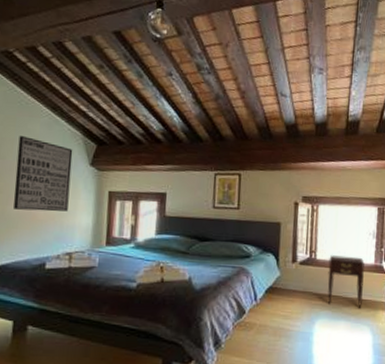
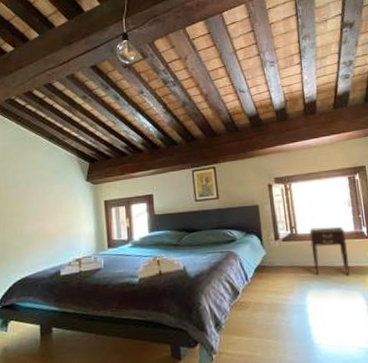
wall art: present [13,136,73,212] -> none [27,165,73,228]

